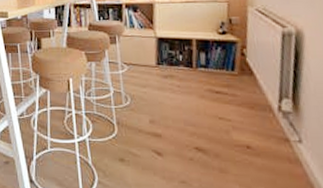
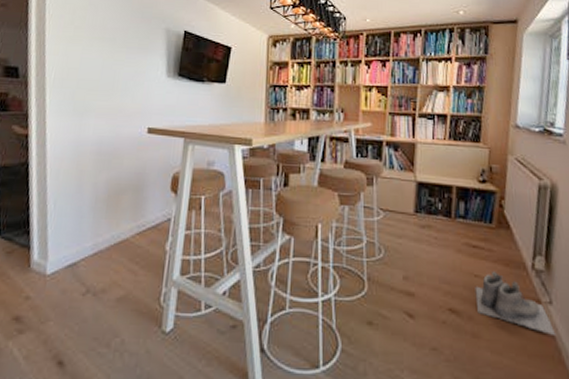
boots: none [220,113,308,171] -> present [475,270,556,335]

